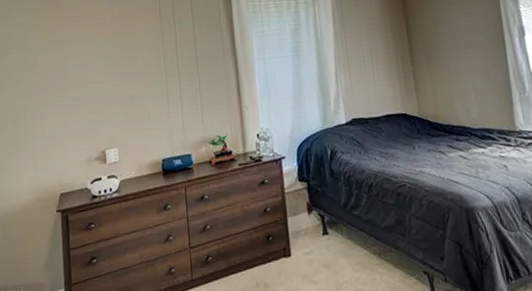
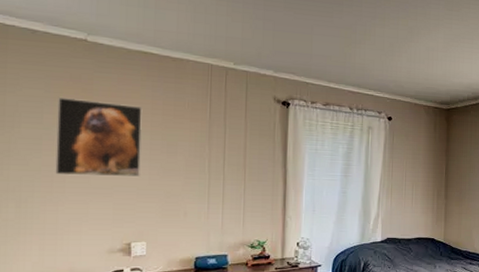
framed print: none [36,17,108,92] -> present [54,96,142,177]

